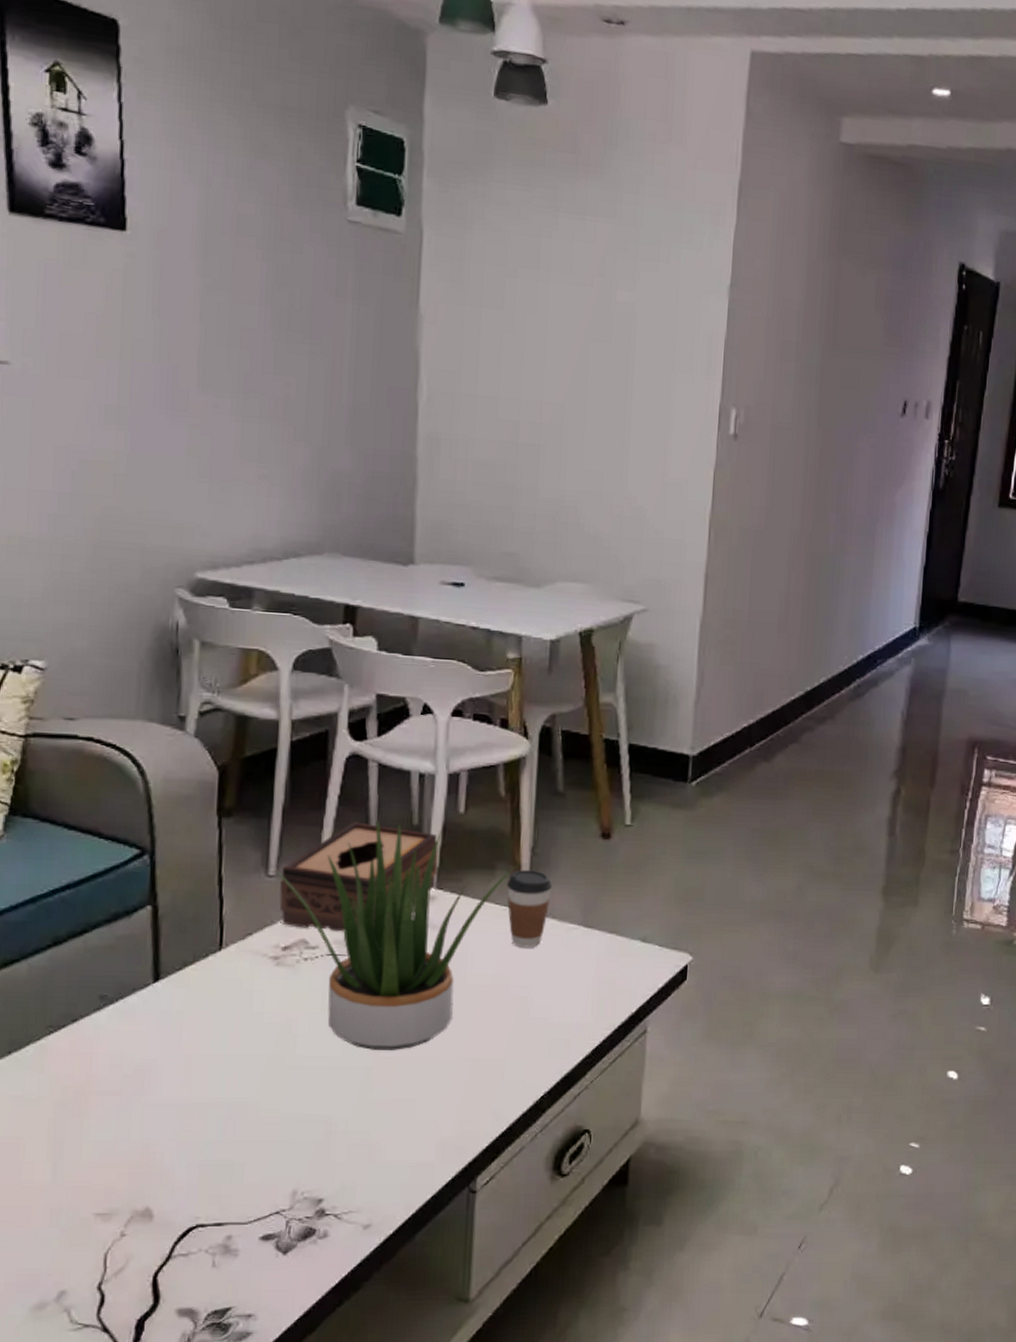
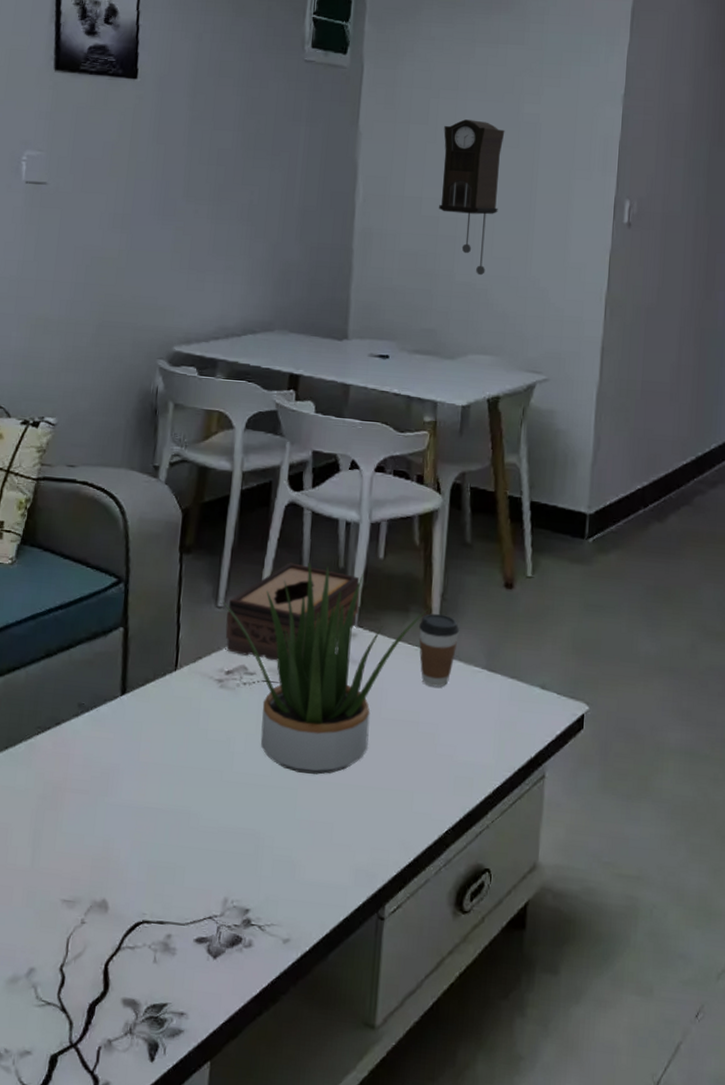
pendulum clock: none [519,305,595,491] -> present [439,119,505,276]

